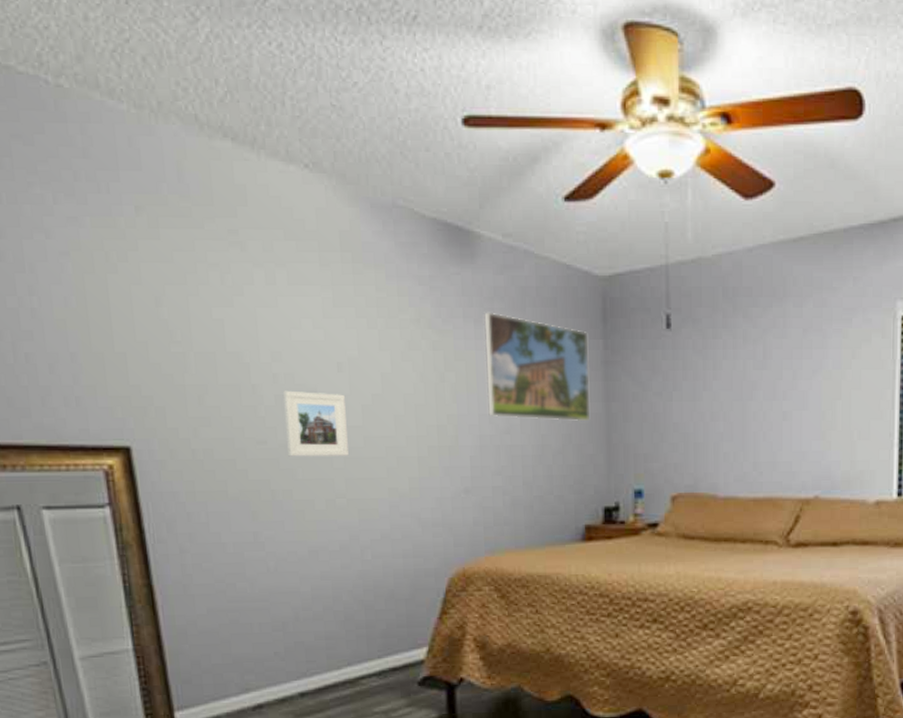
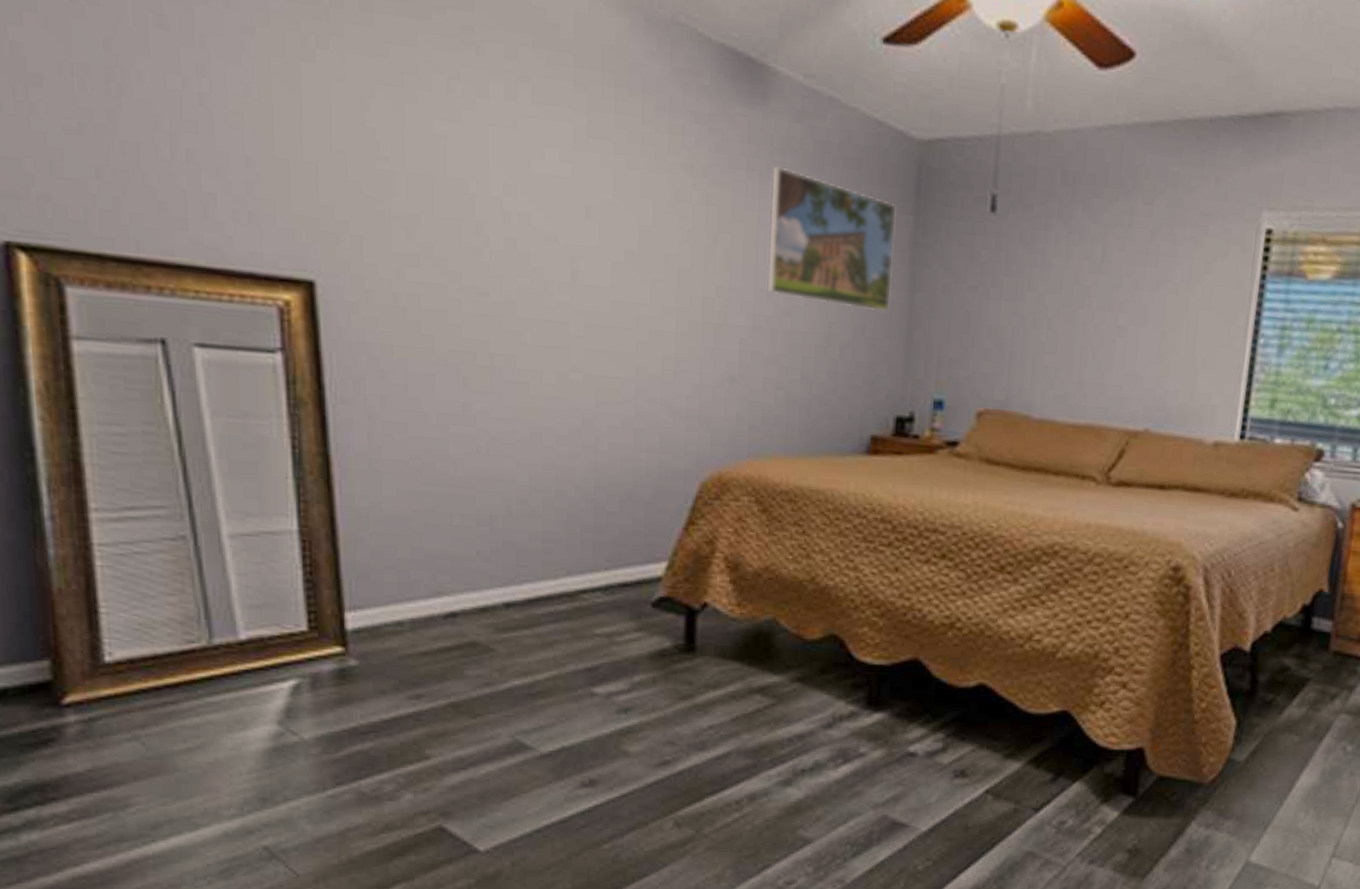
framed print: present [282,390,349,457] -> none [513,233,591,322]

